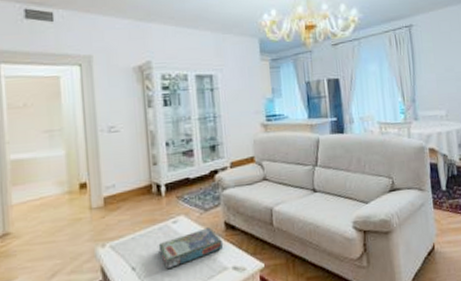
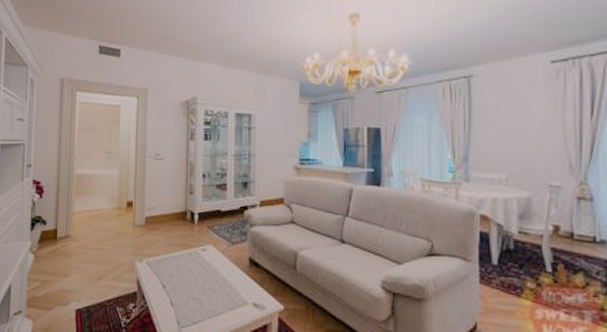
board game: present [158,227,223,270] -> none [187,260,245,294]

